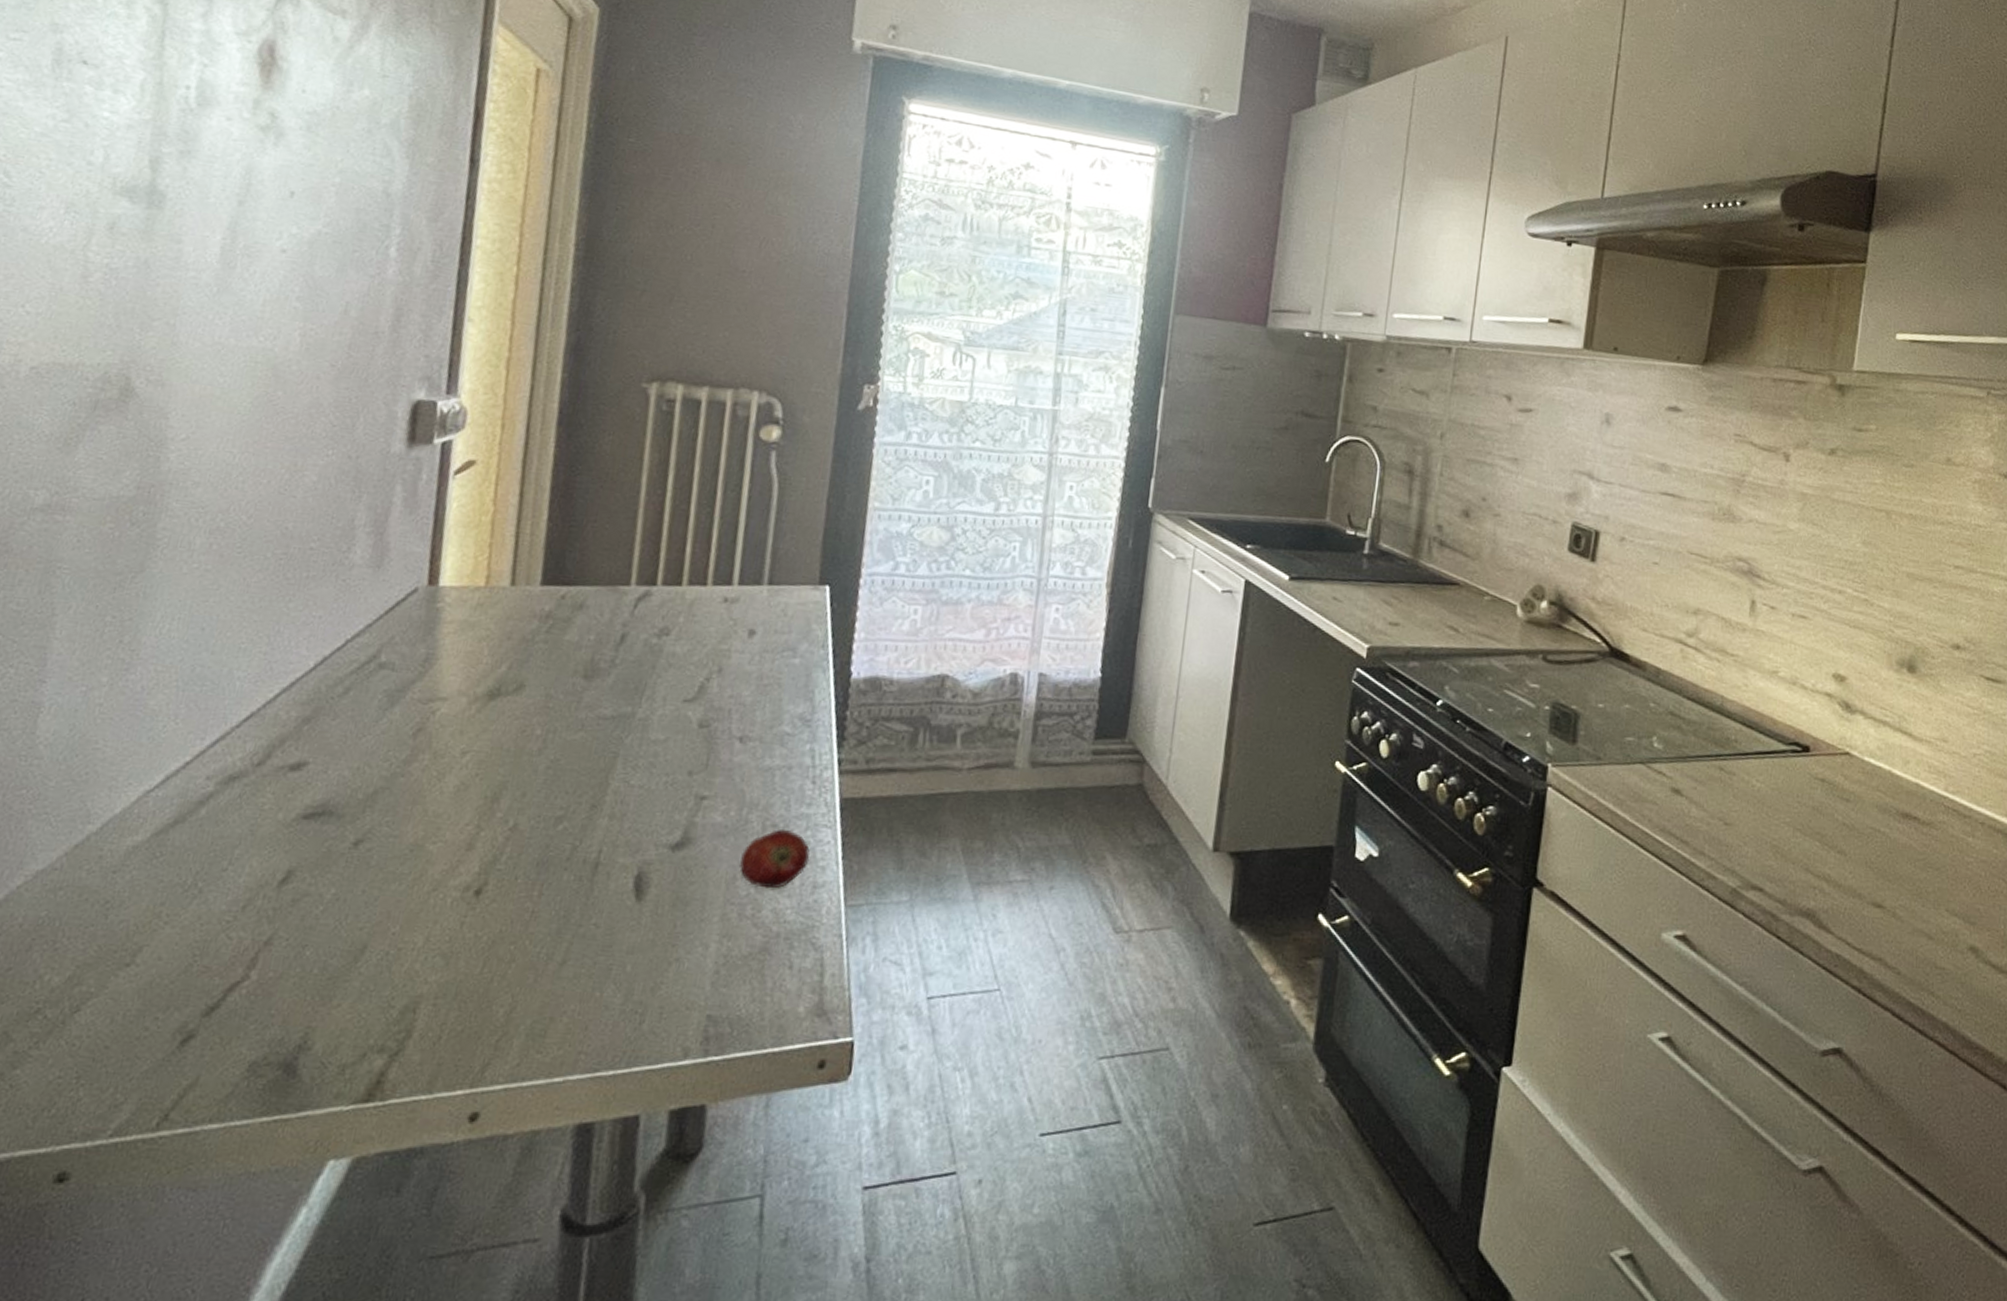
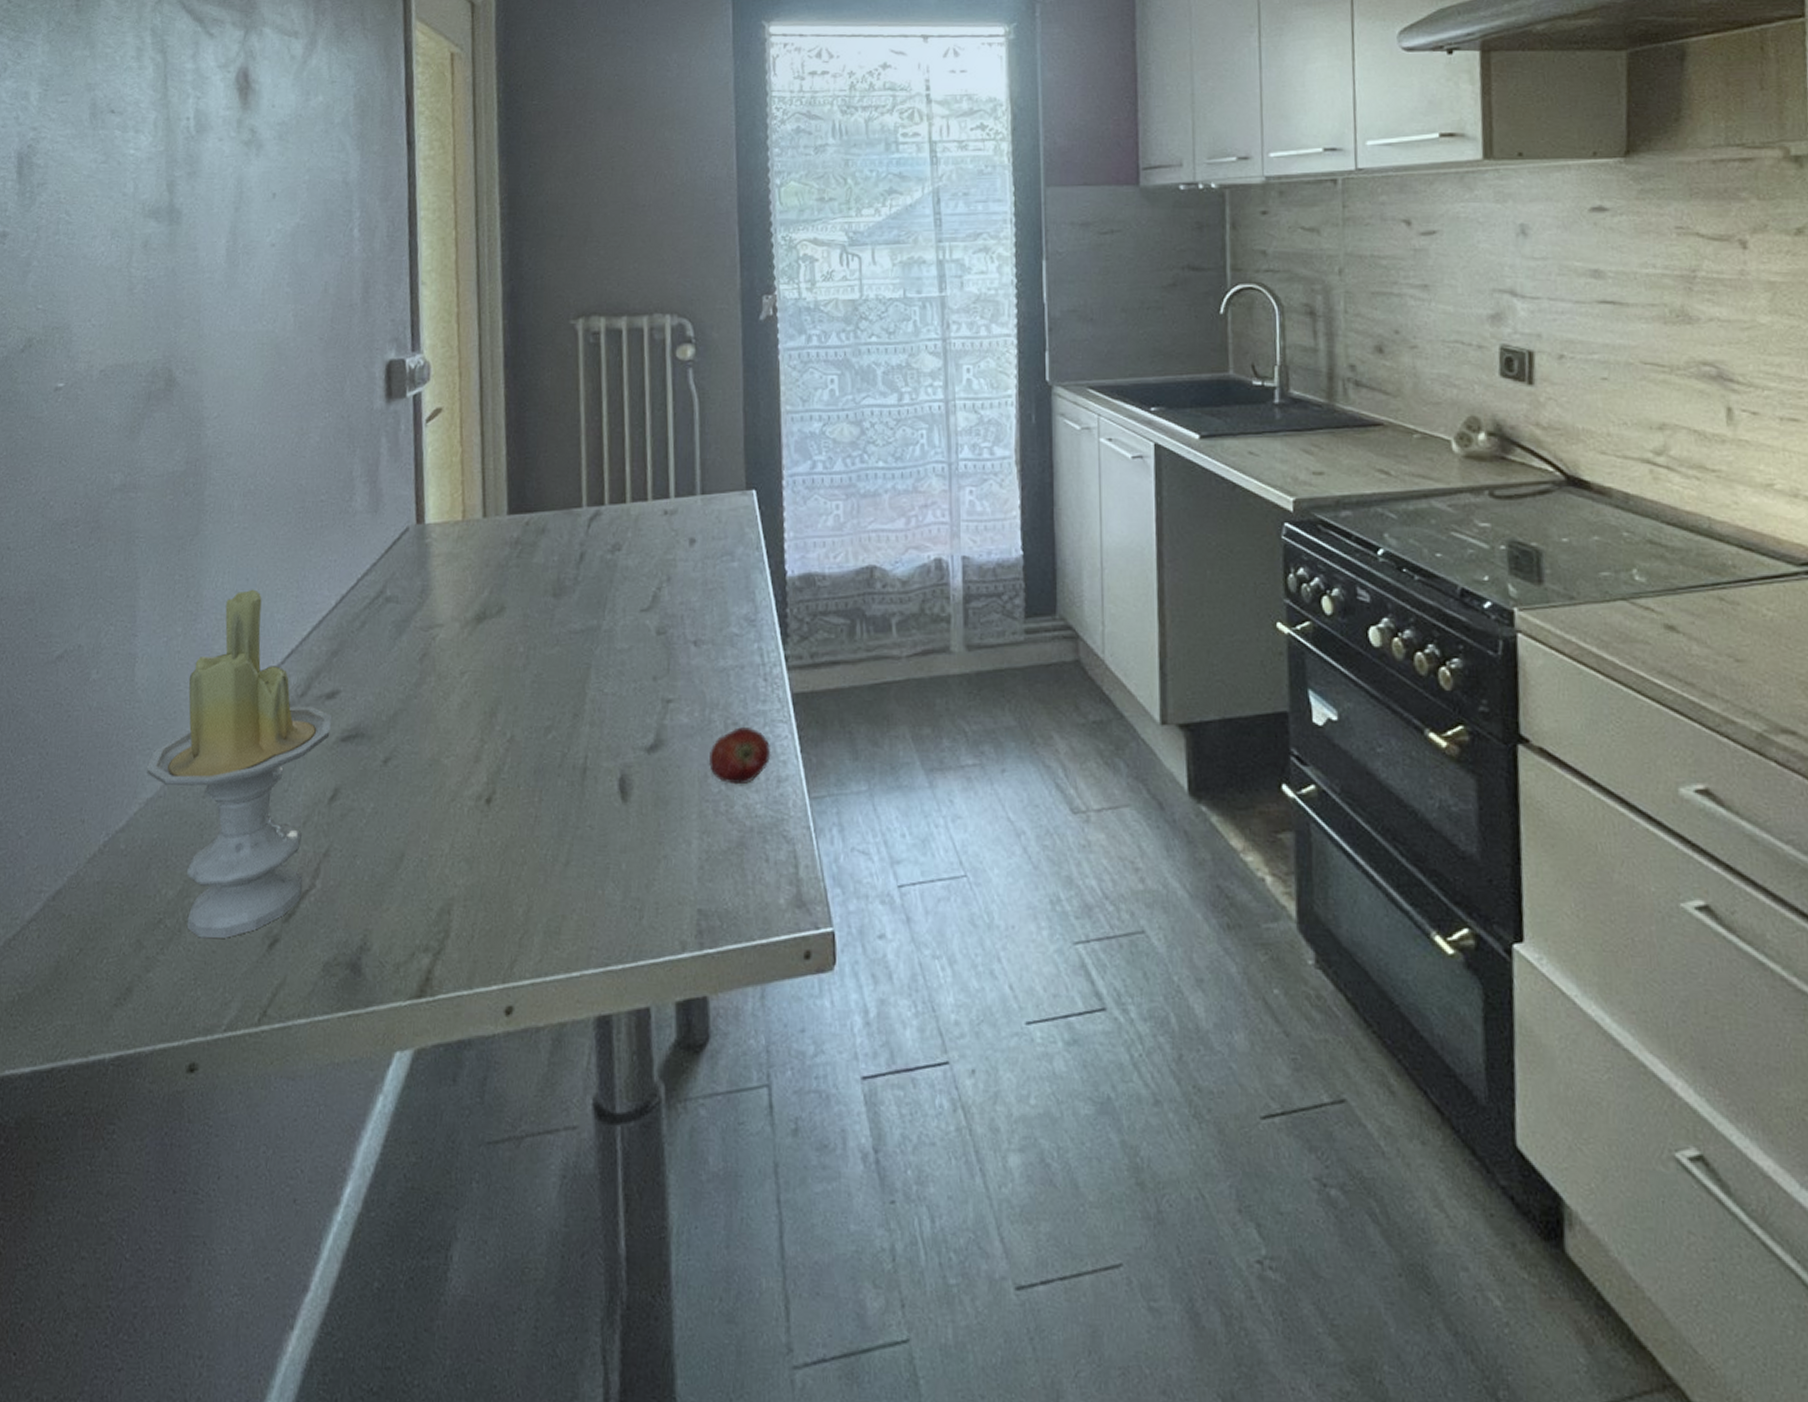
candle: none [39,640,295,1033] -> present [146,589,333,939]

